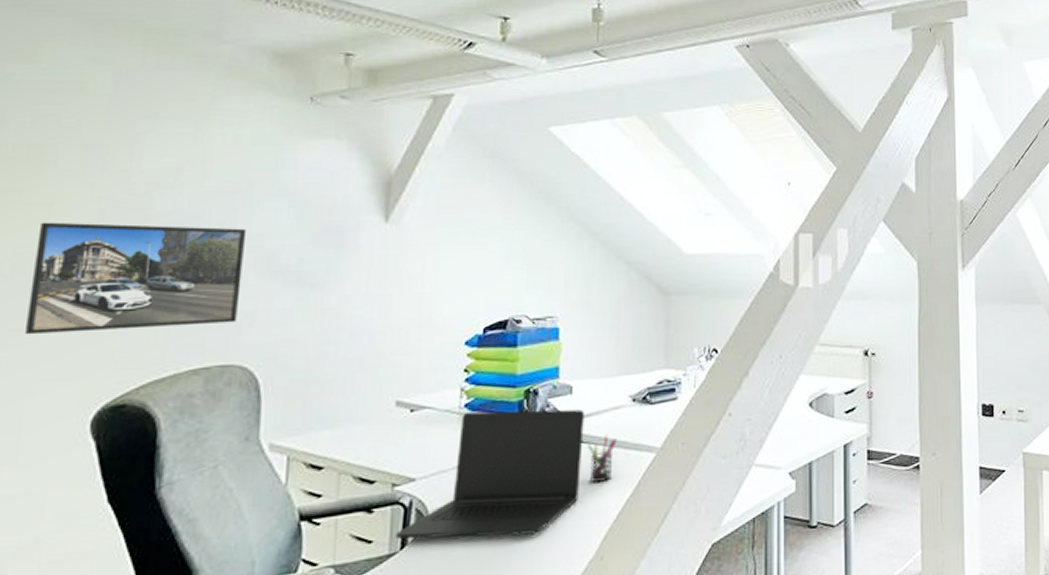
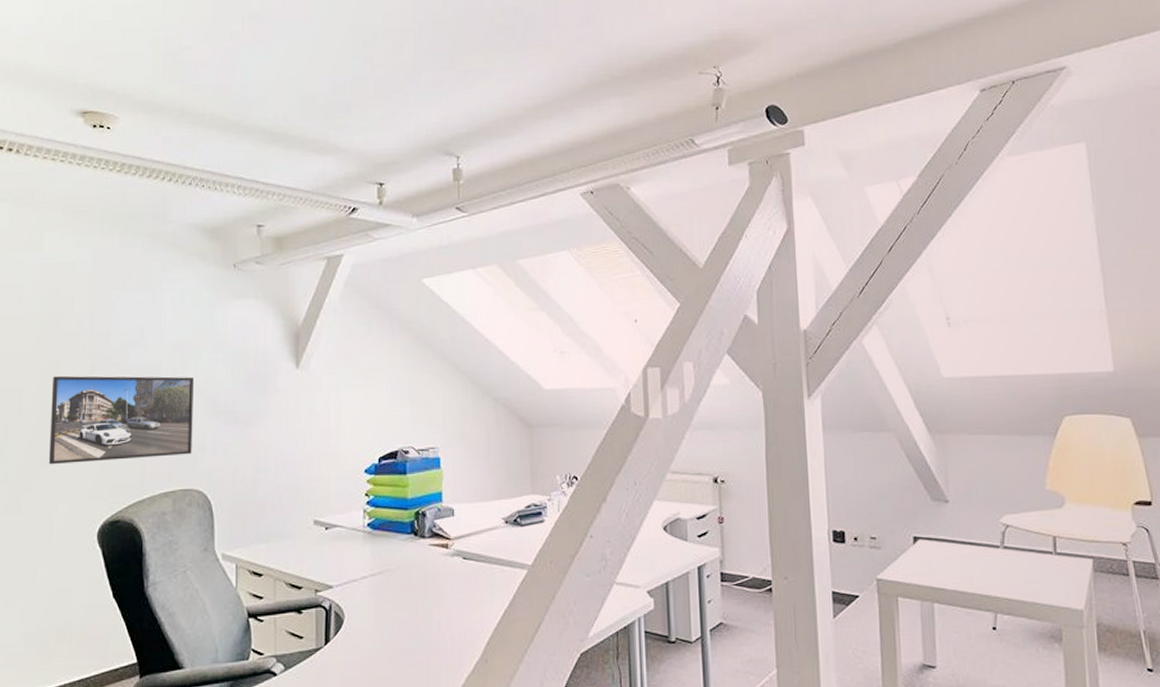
laptop: present [395,409,584,539] -> none [320,529,466,638]
pen holder: present [586,434,617,483] -> none [468,552,494,595]

